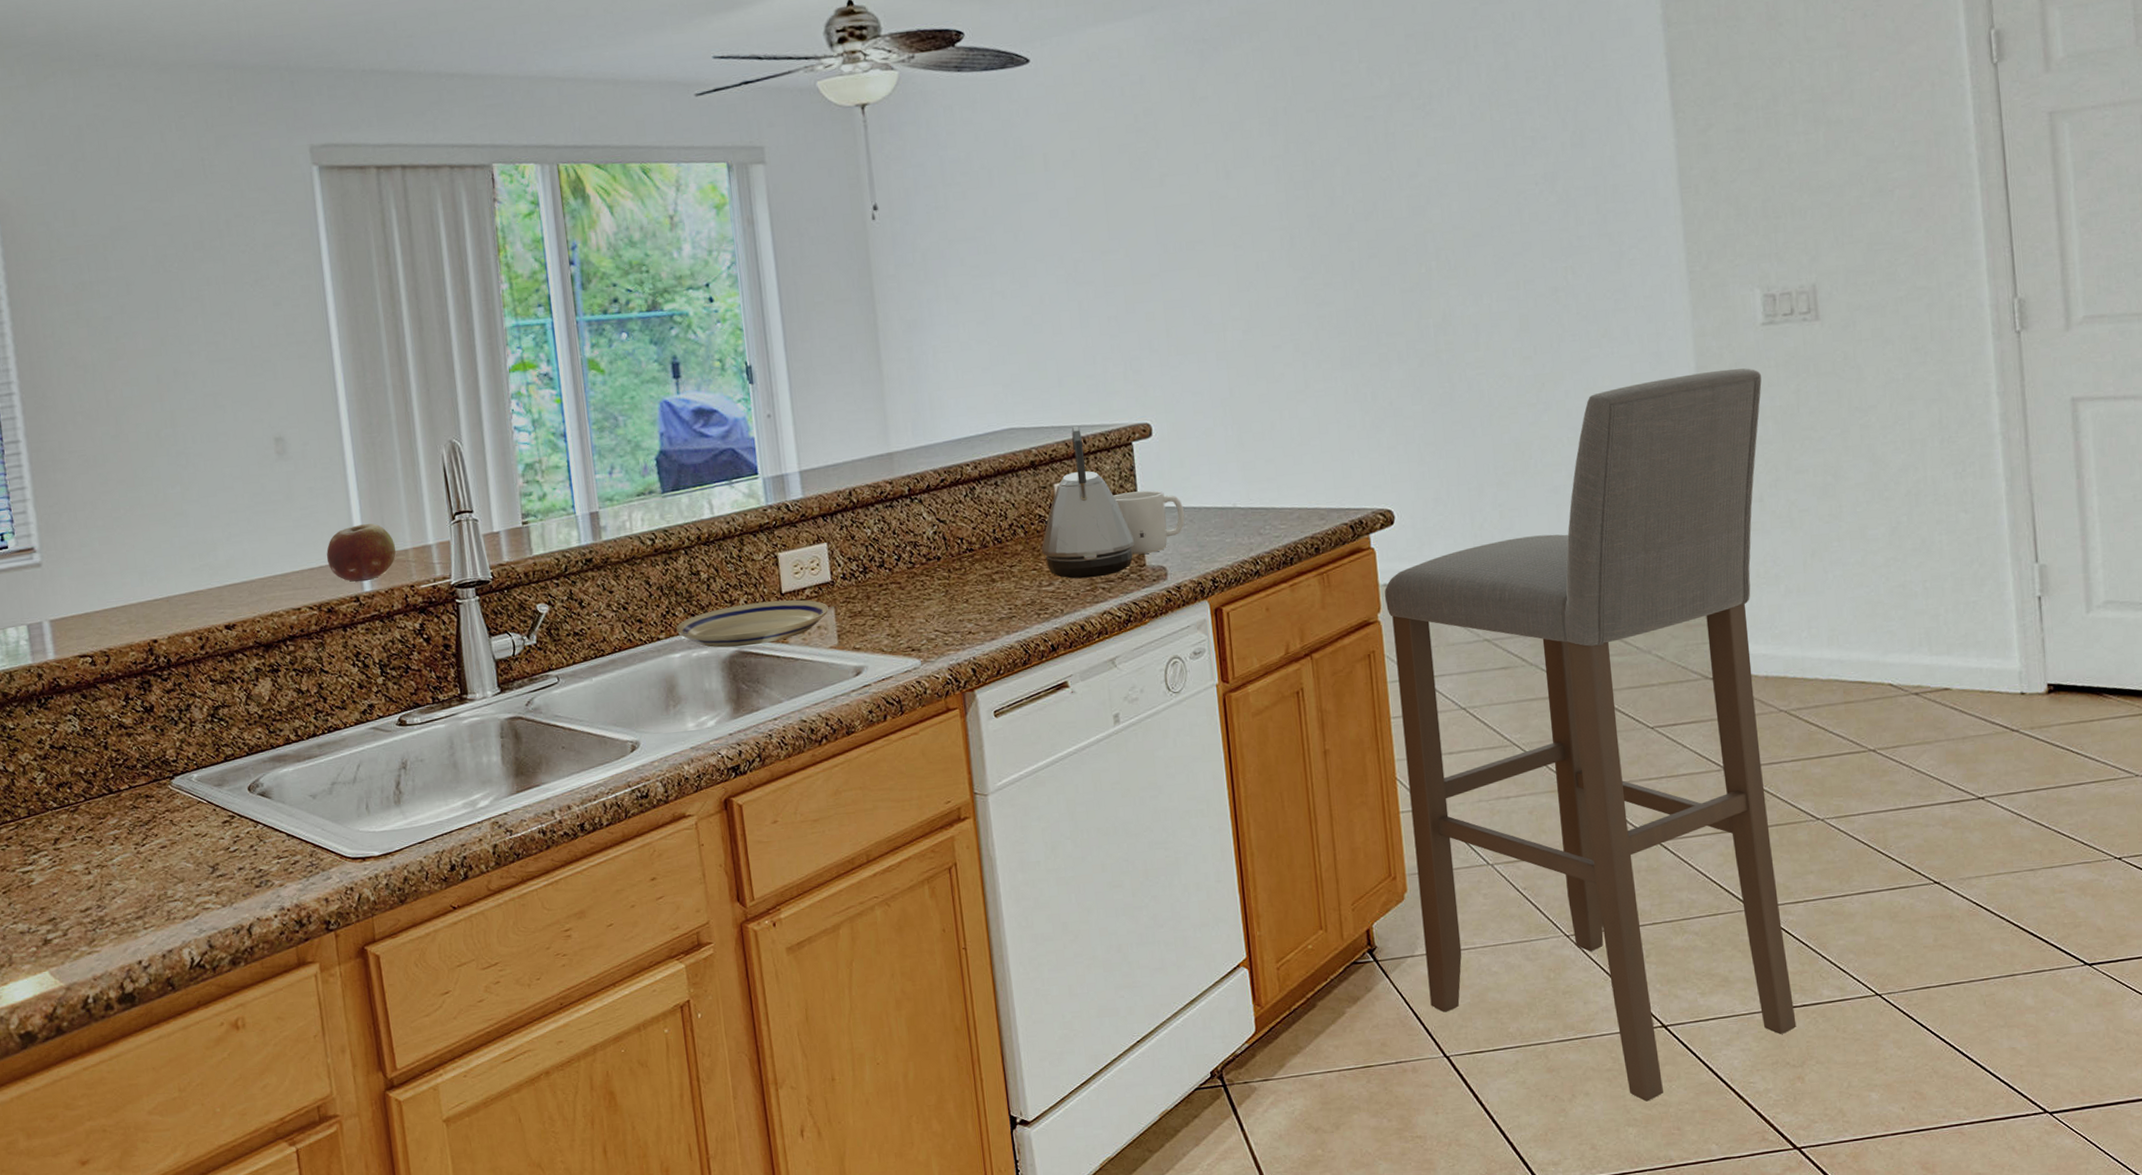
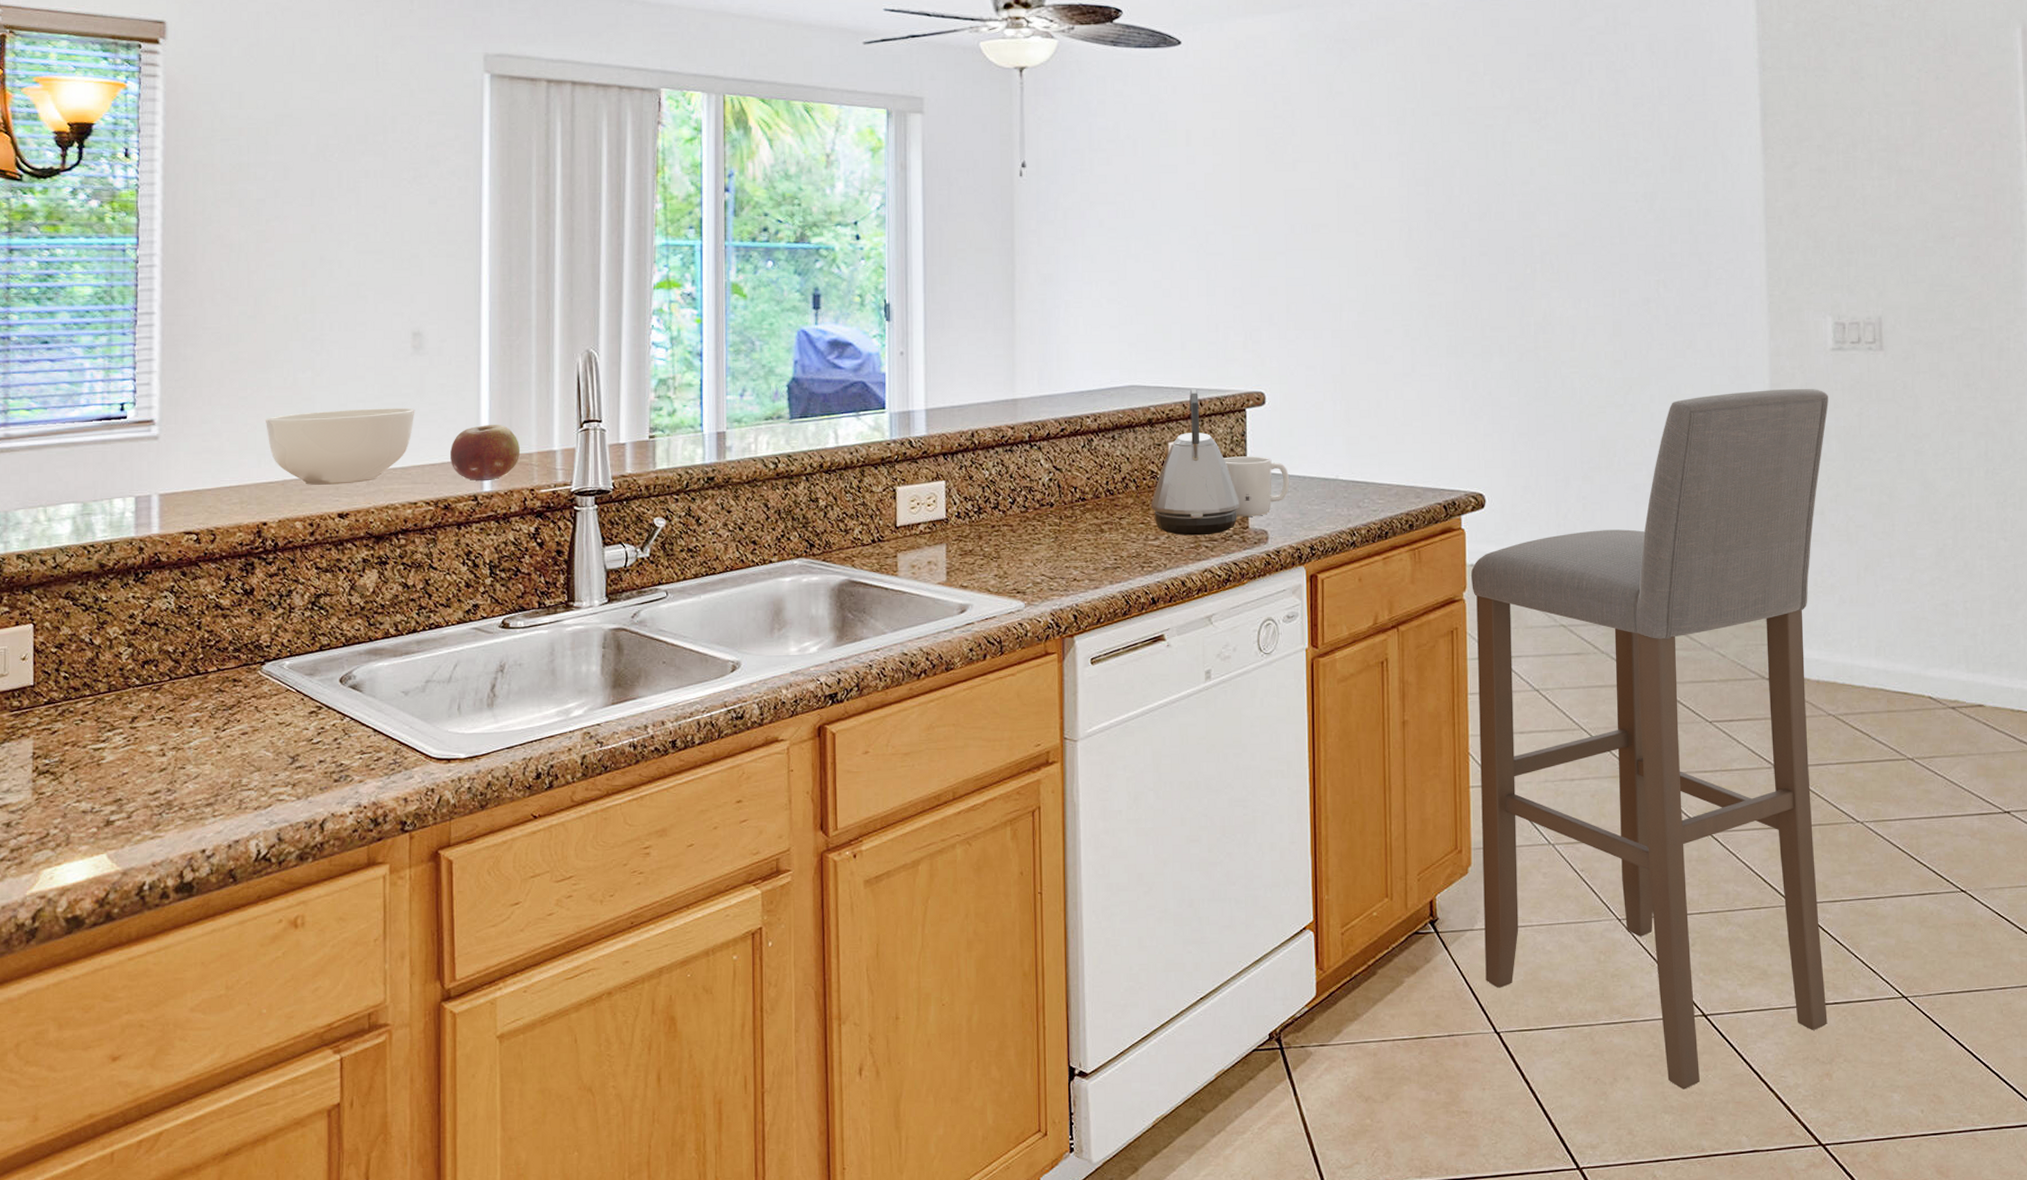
bowl: none [141,514,288,600] -> present [265,407,415,485]
plate: present [675,599,829,648] -> none [789,533,941,576]

